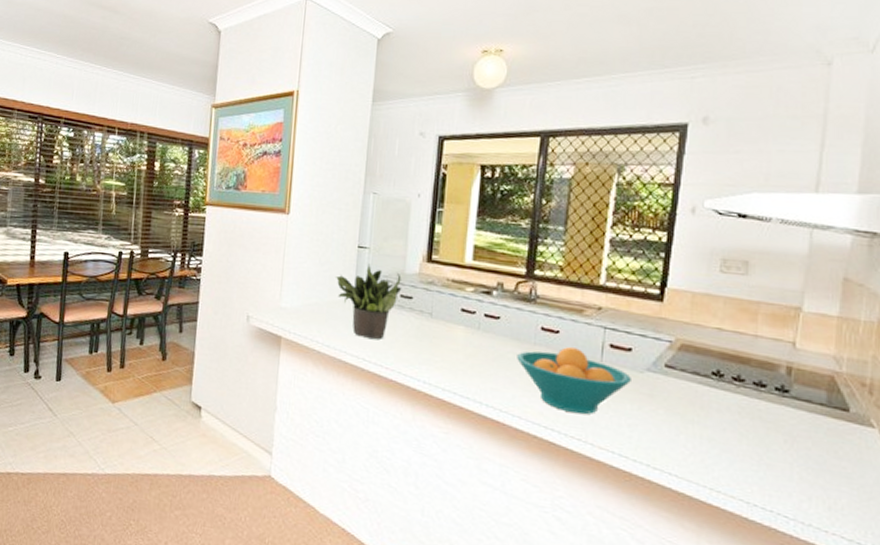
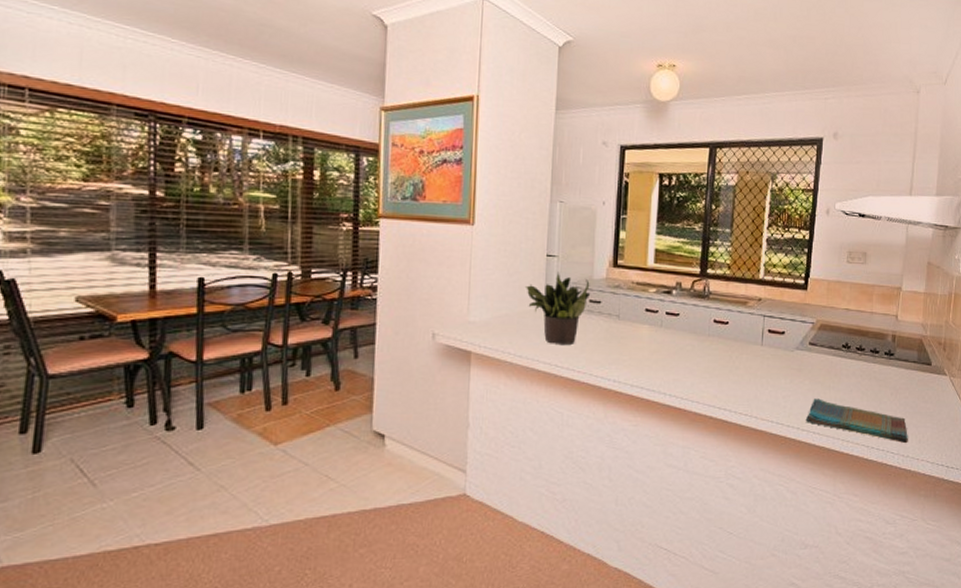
fruit bowl: present [517,346,631,415] -> none [694,334,785,393]
dish towel: none [658,432,811,509] -> present [805,398,908,444]

